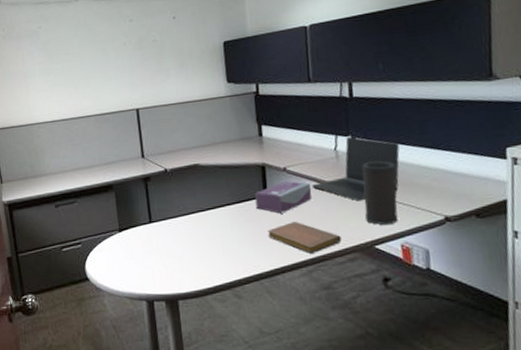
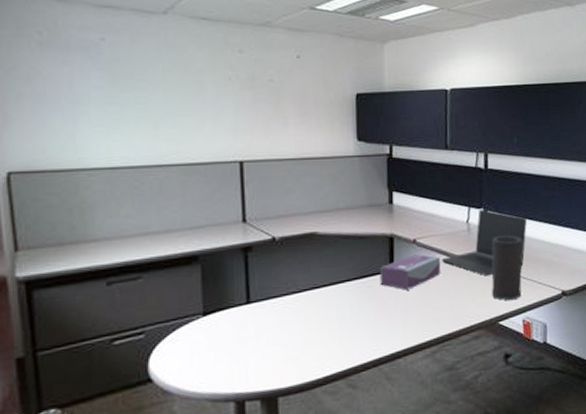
notebook: present [268,222,342,255] -> none [391,299,468,334]

